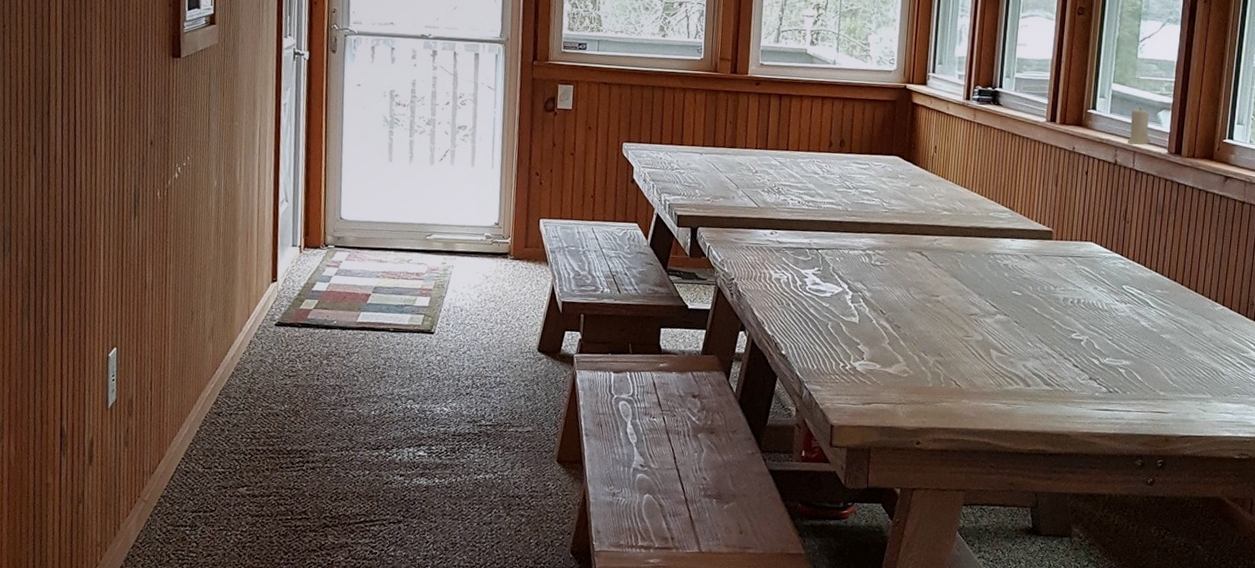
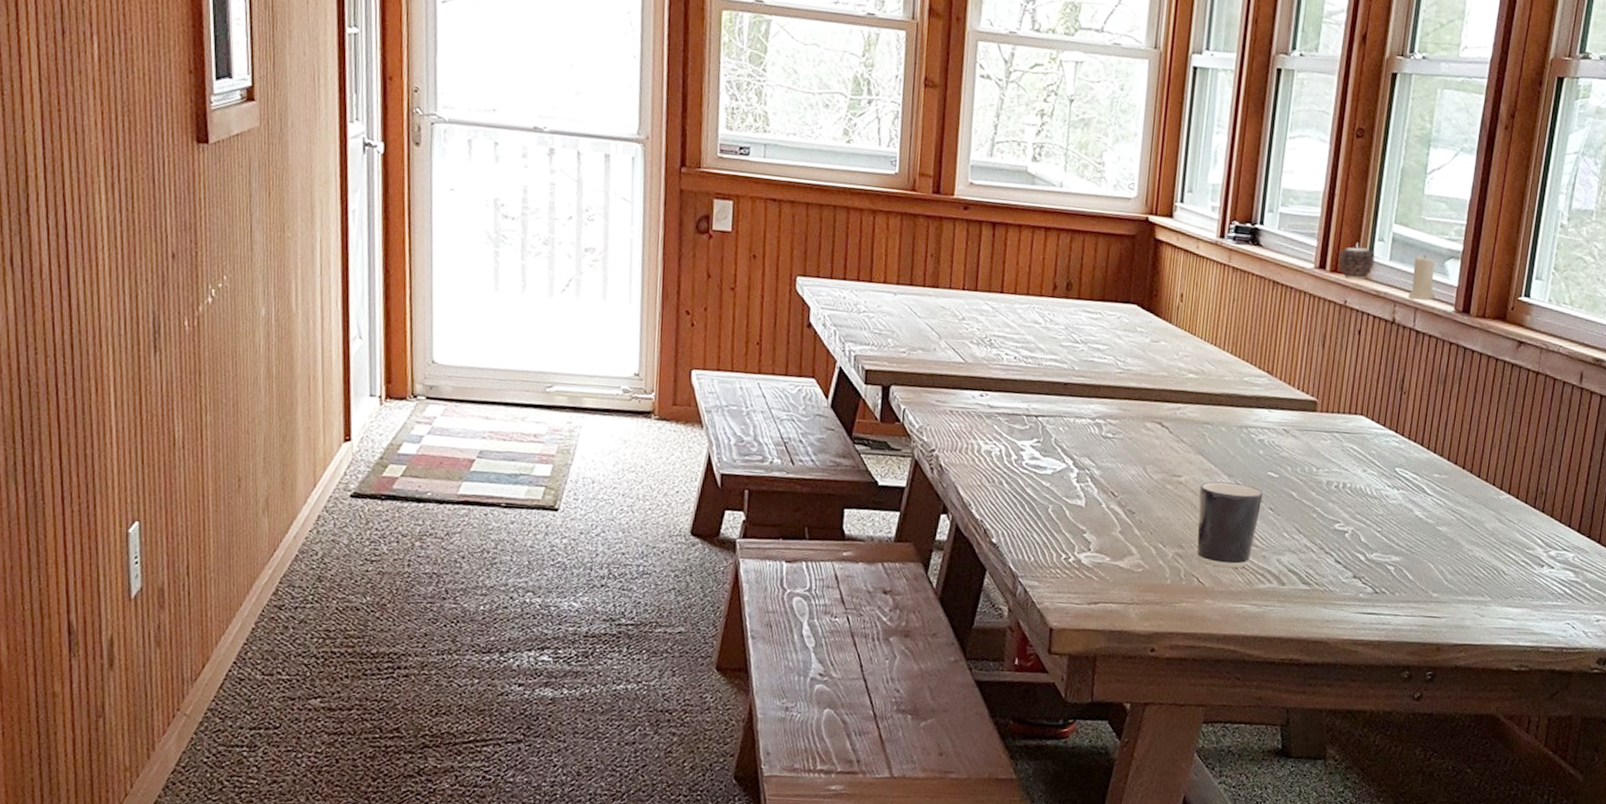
mug: none [953,300,1009,373] -> present [1196,481,1264,569]
candle: none [1066,100,1098,131] -> present [1338,243,1375,281]

